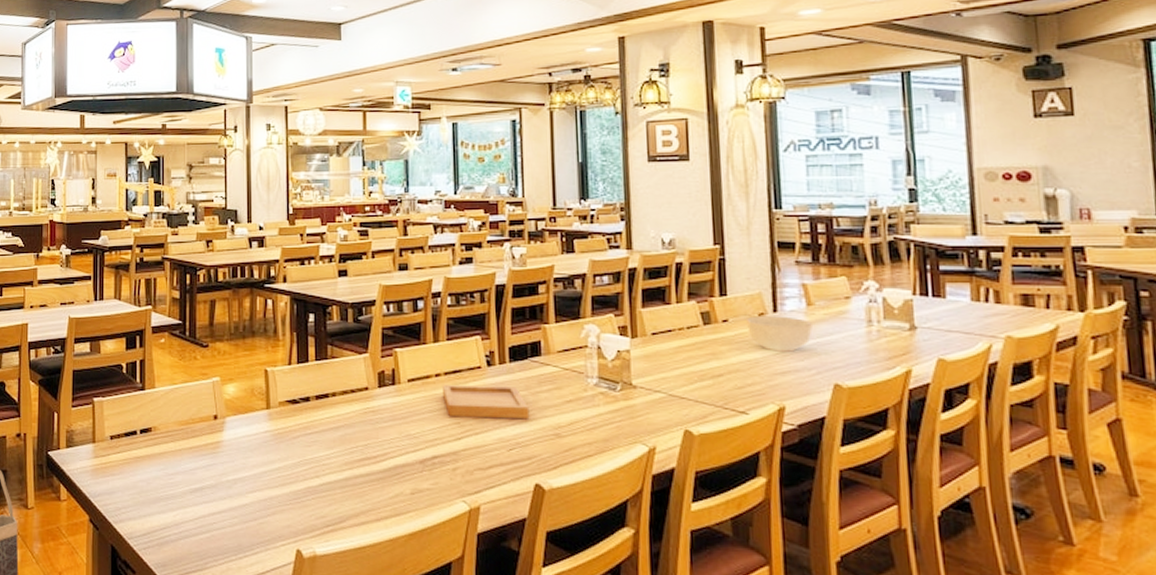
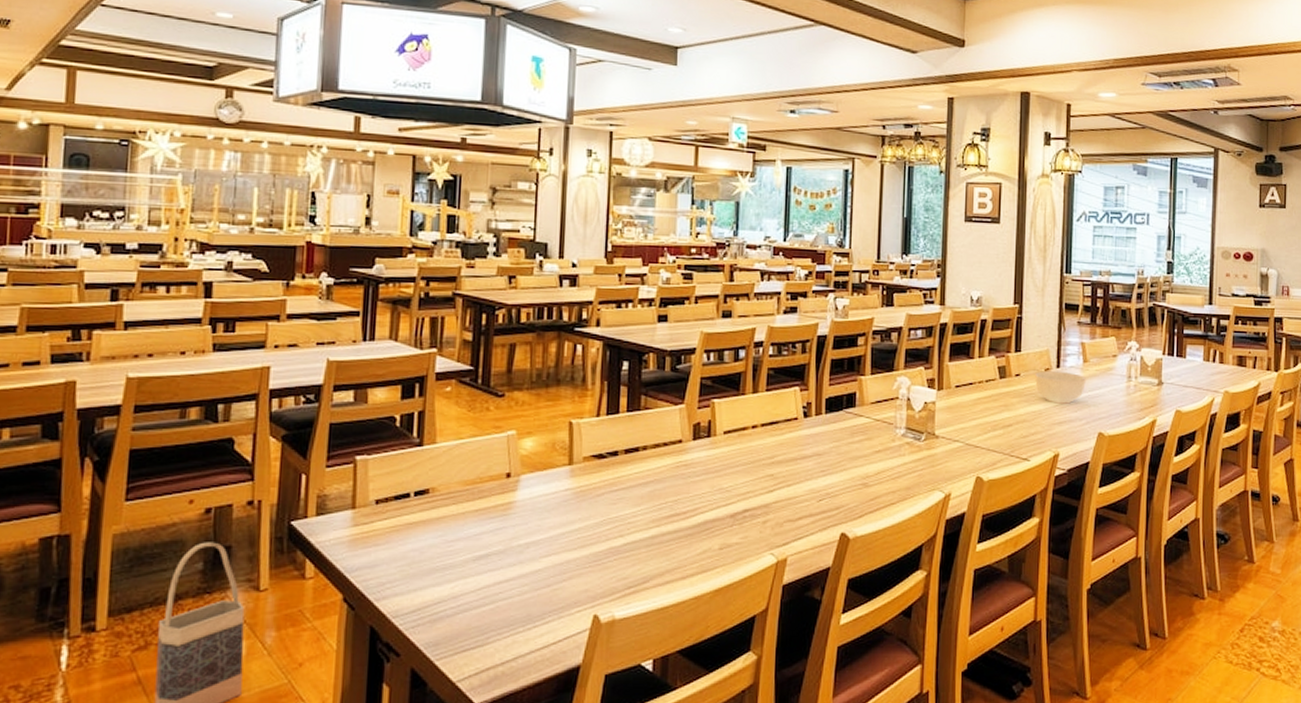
tray: present [443,385,530,418] -> none [758,437,841,469]

